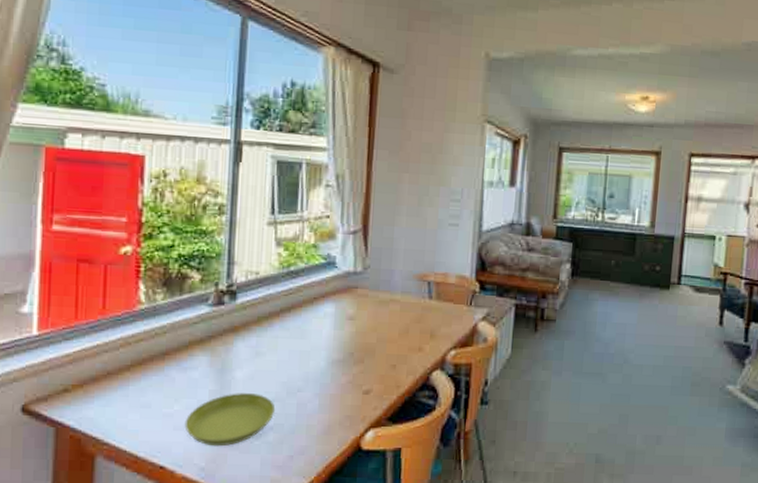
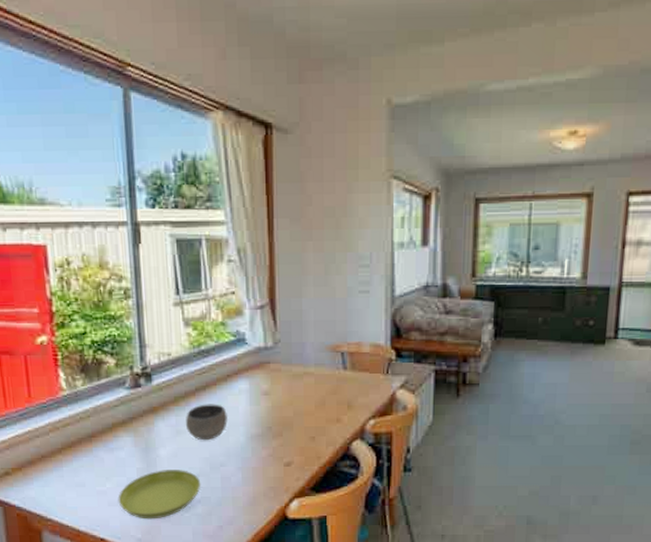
bowl: none [266,326,310,364] -> present [186,404,228,441]

